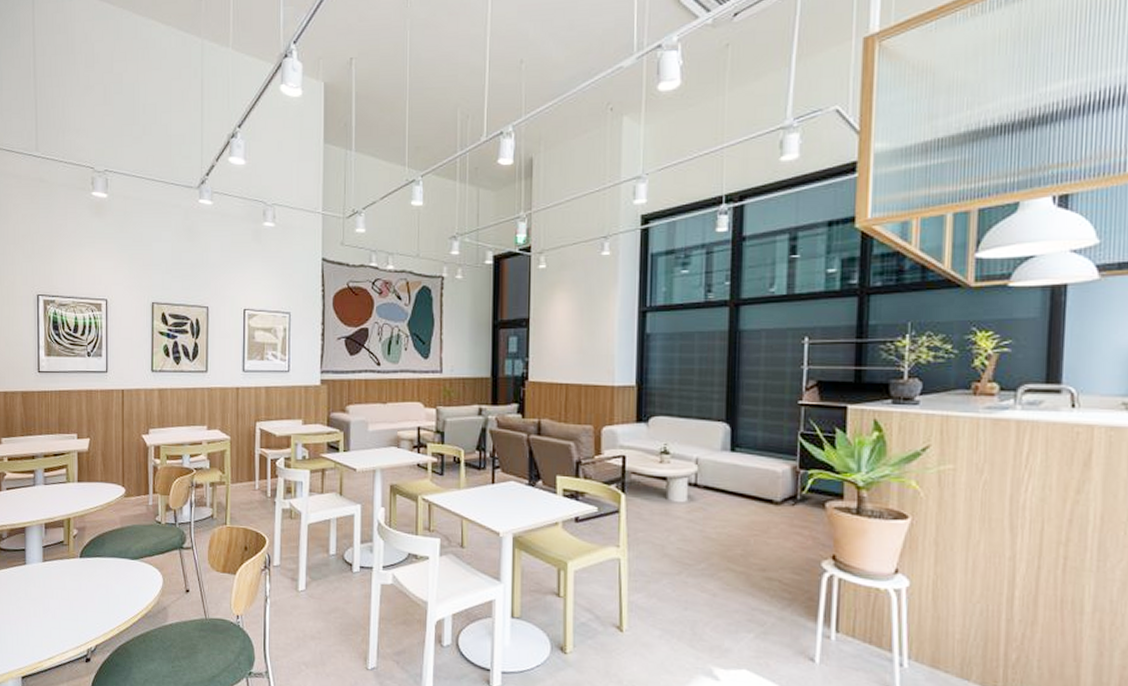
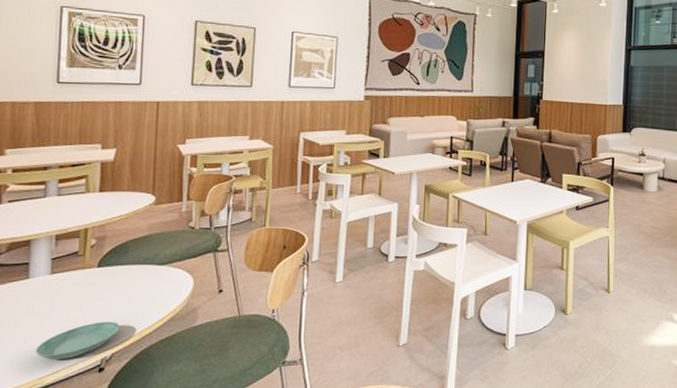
saucer: none [35,612,101,647] -> present [36,321,120,360]

